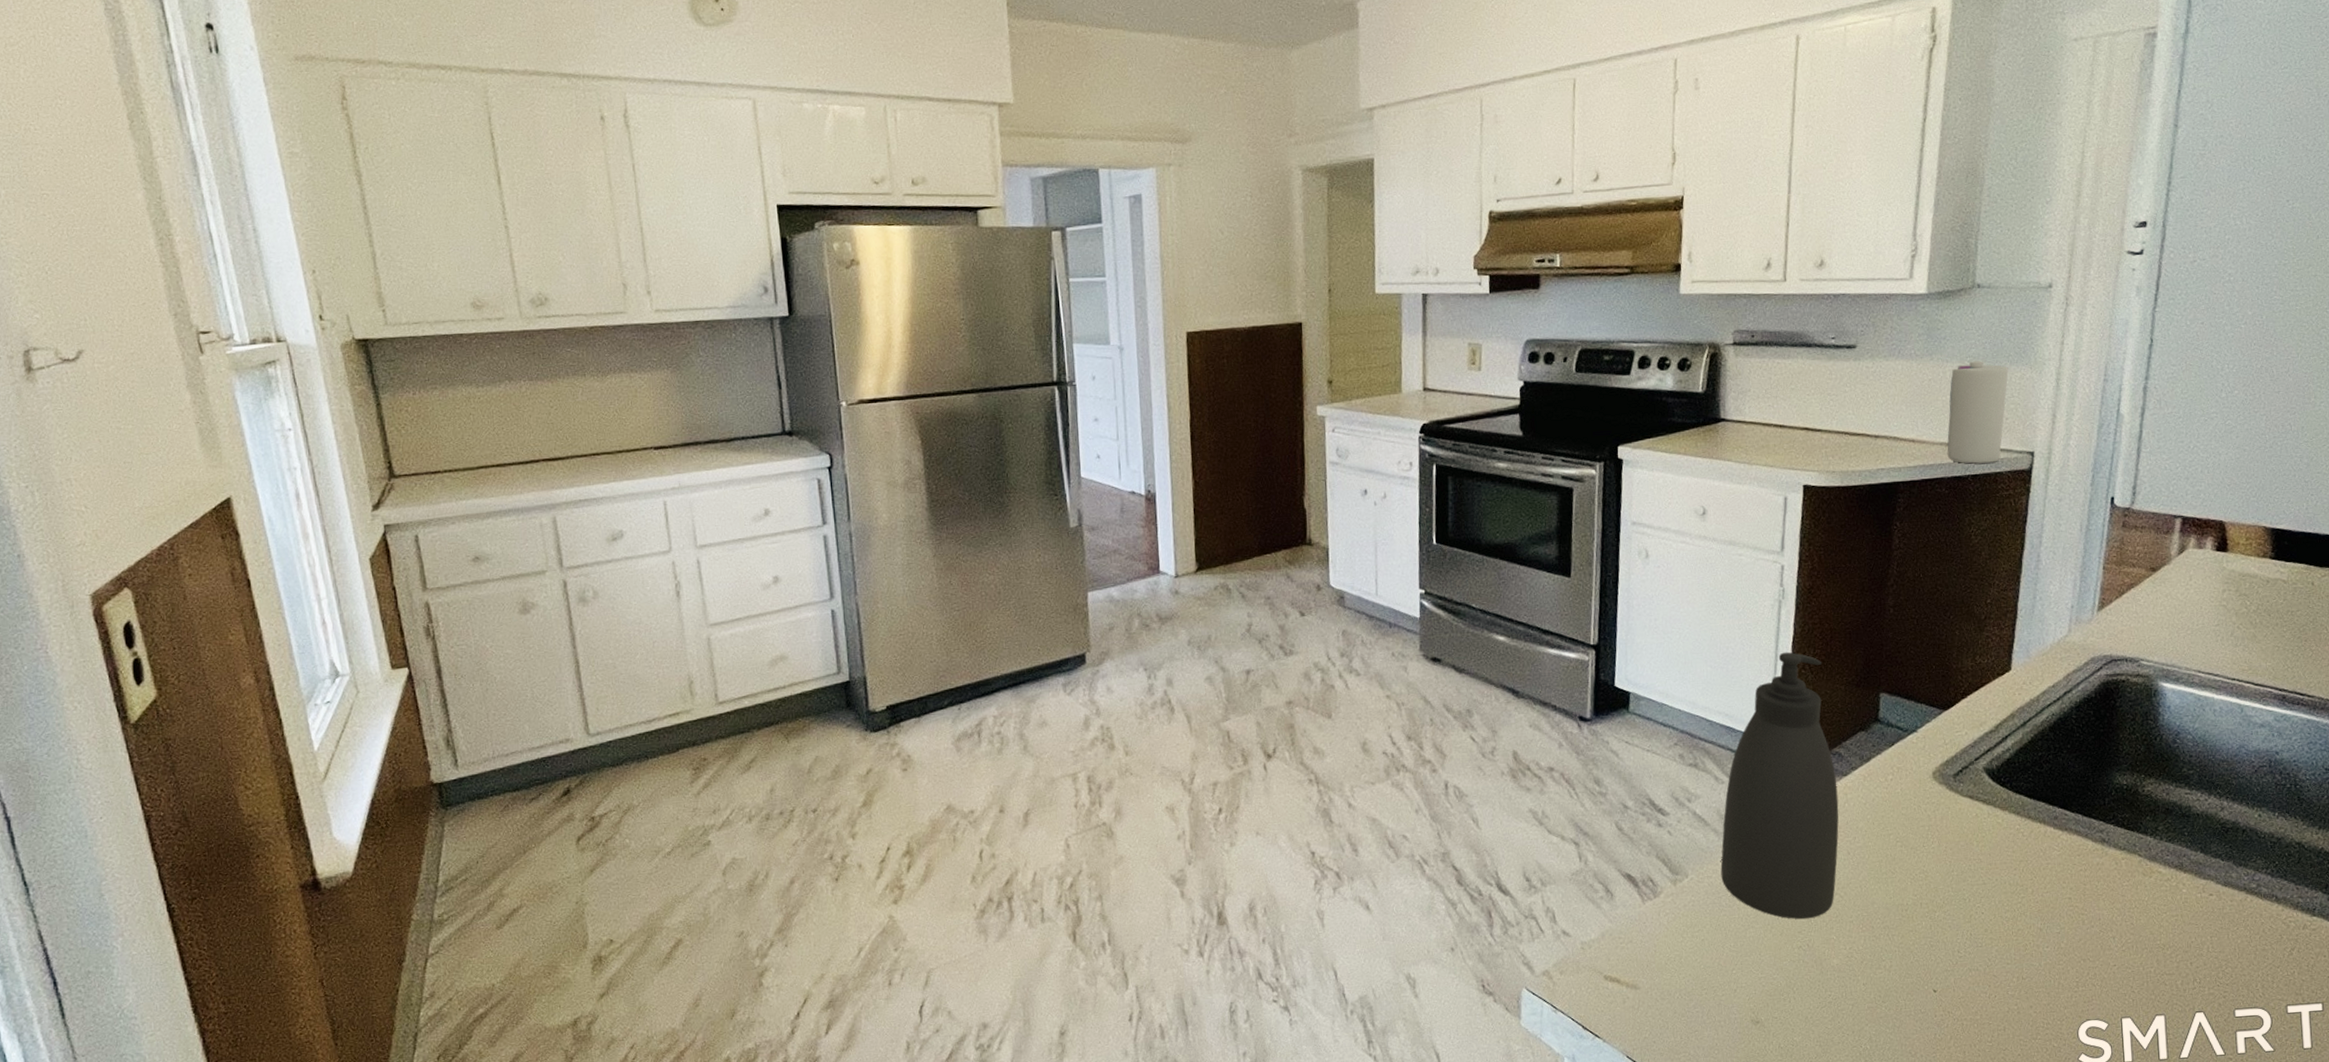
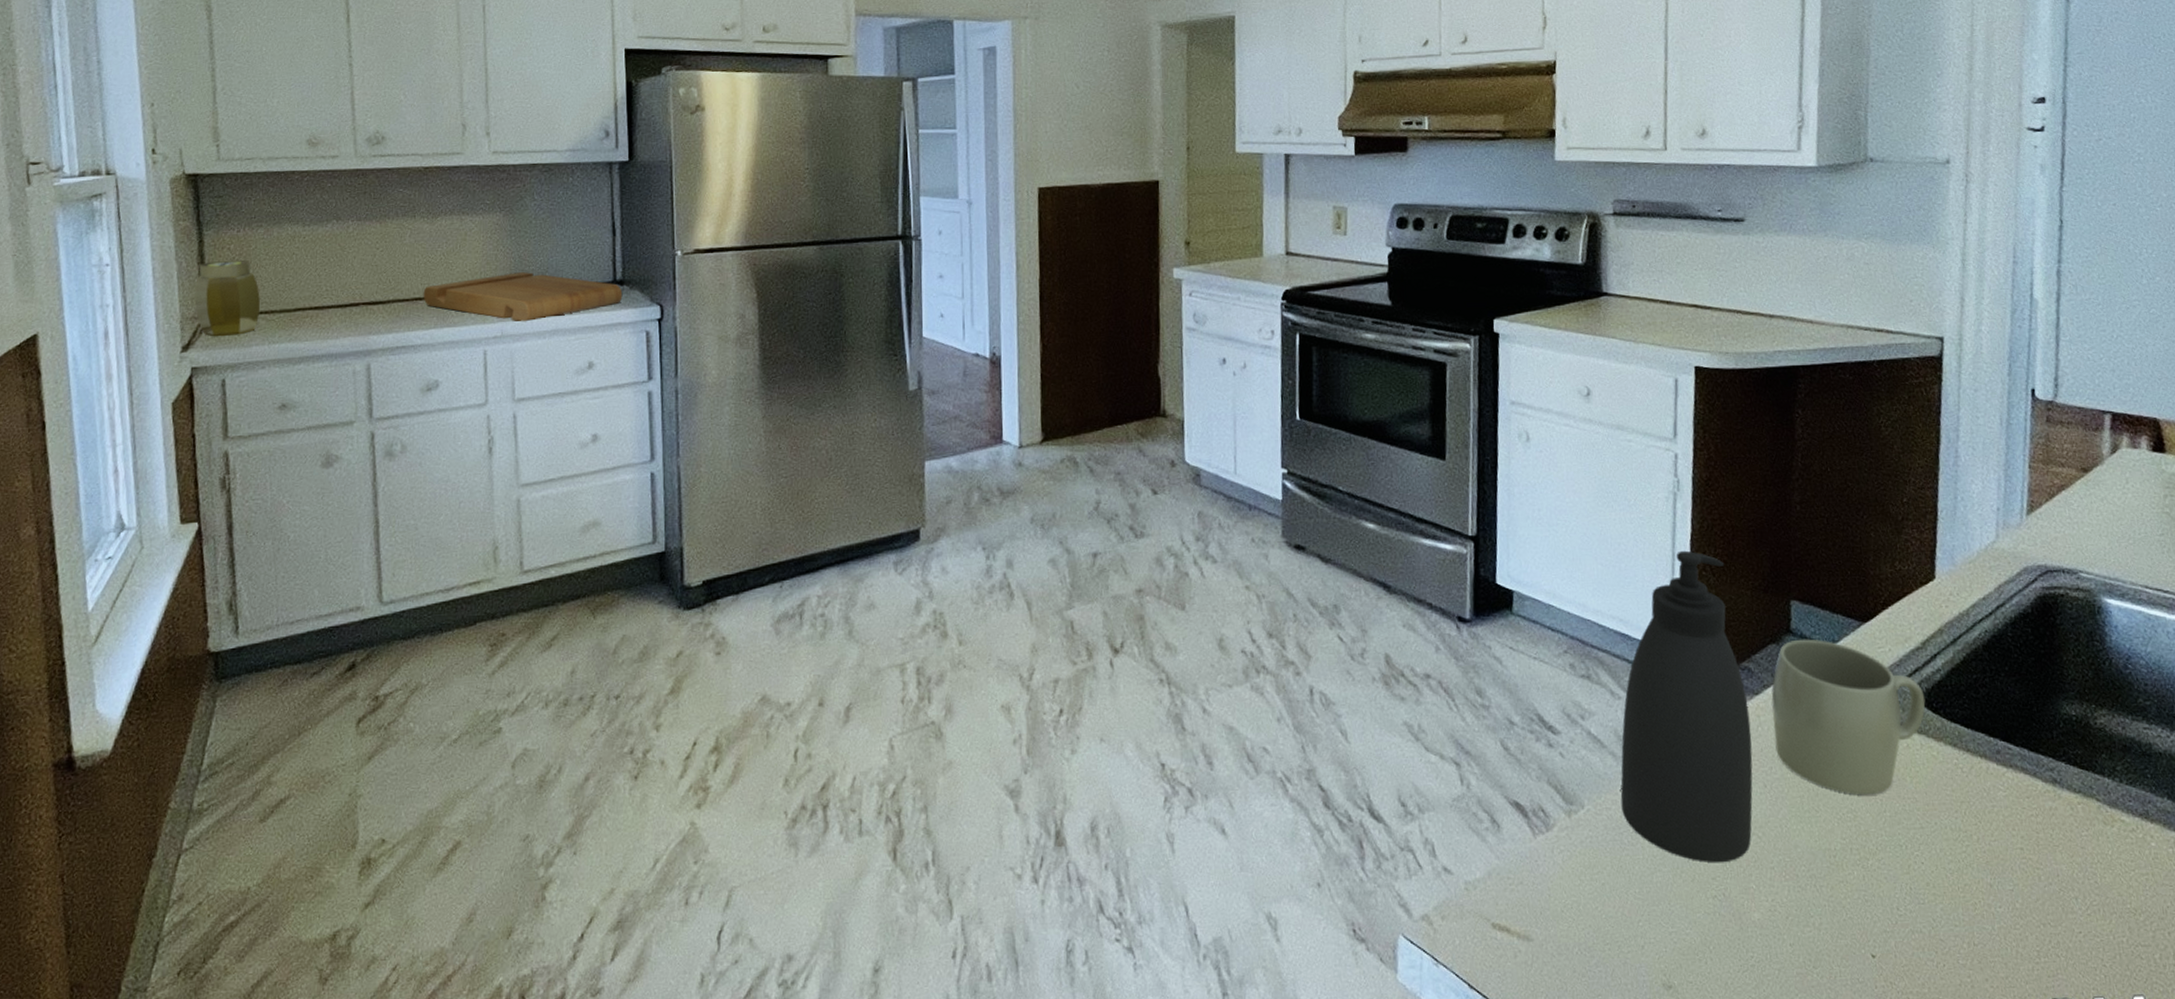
jar: none [378,421,444,496] -> present [194,259,260,337]
cutting board: none [600,426,793,474] -> present [423,272,623,322]
mug: none [1858,726,1995,858] -> present [1771,639,1926,795]
paper towel holder: present [1947,361,2009,464] -> none [1847,238,1910,348]

